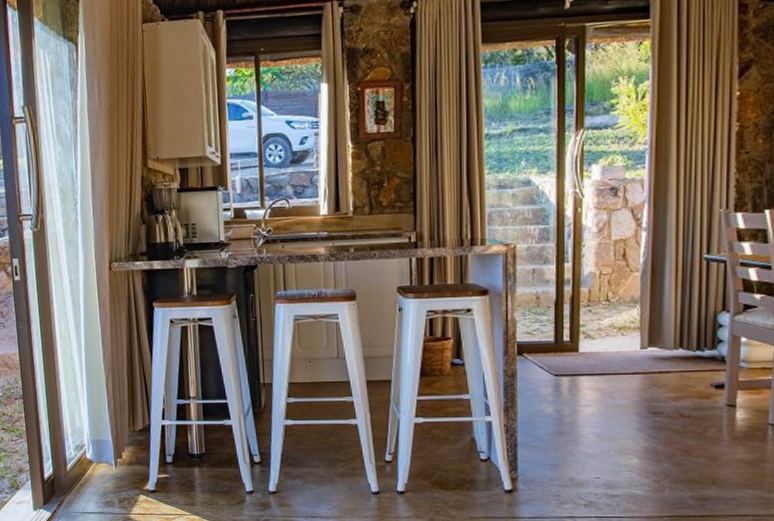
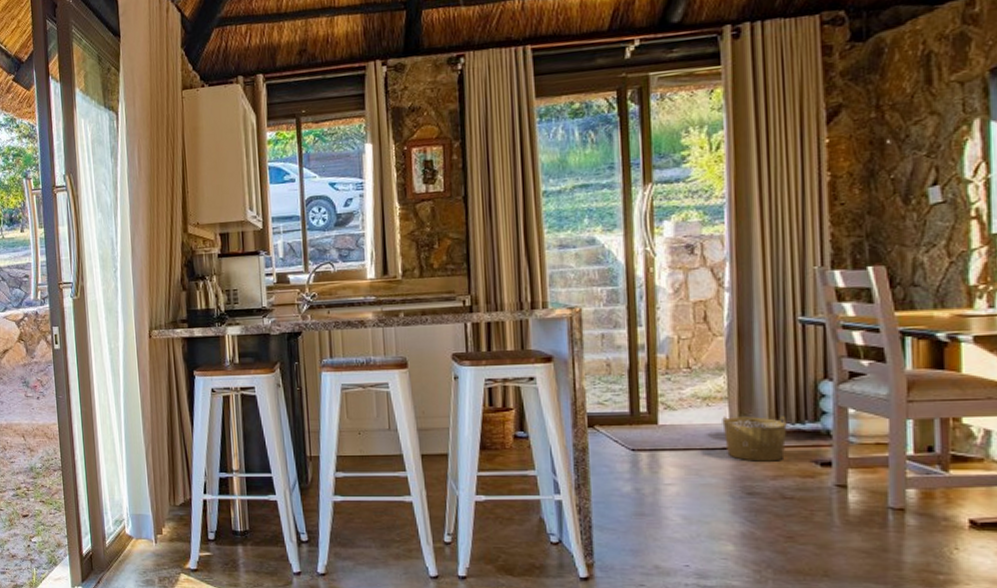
basket: none [634,344,689,385] -> present [722,416,787,462]

